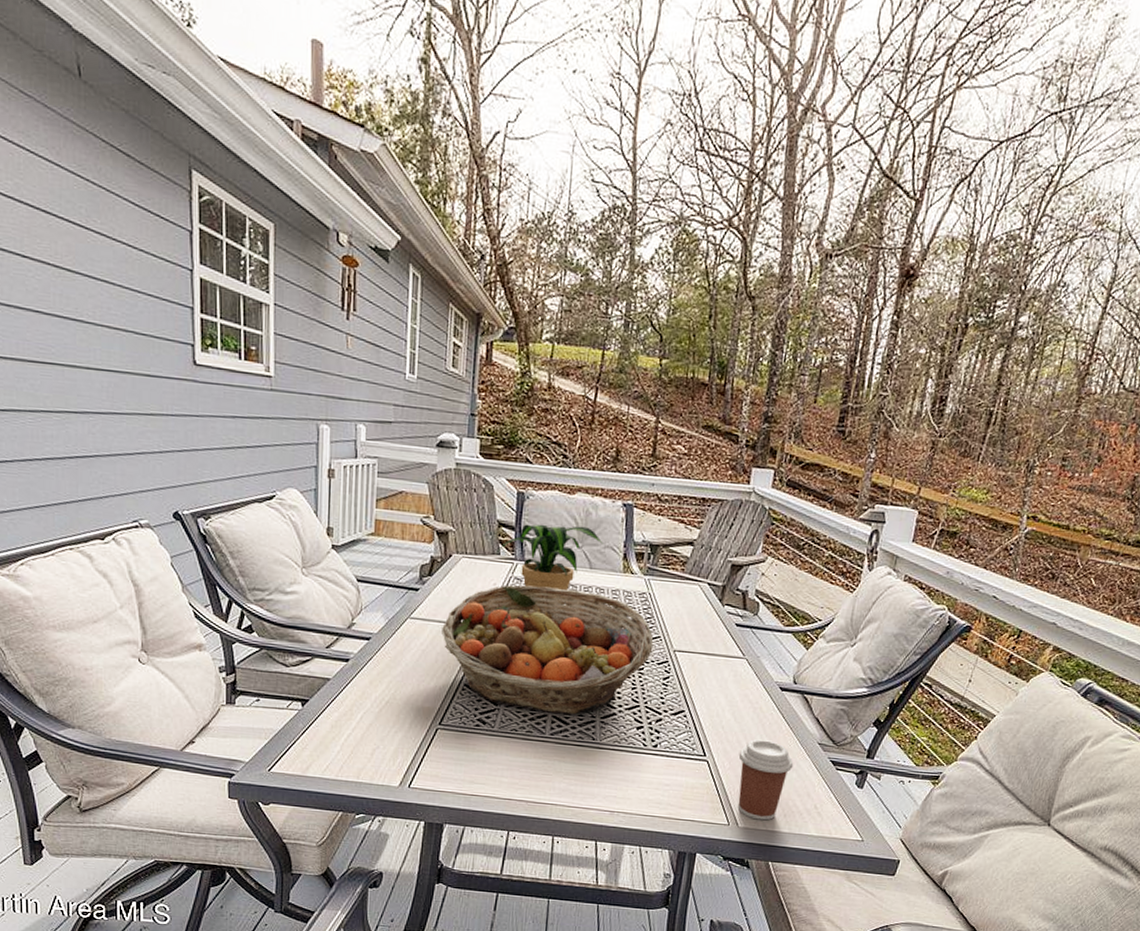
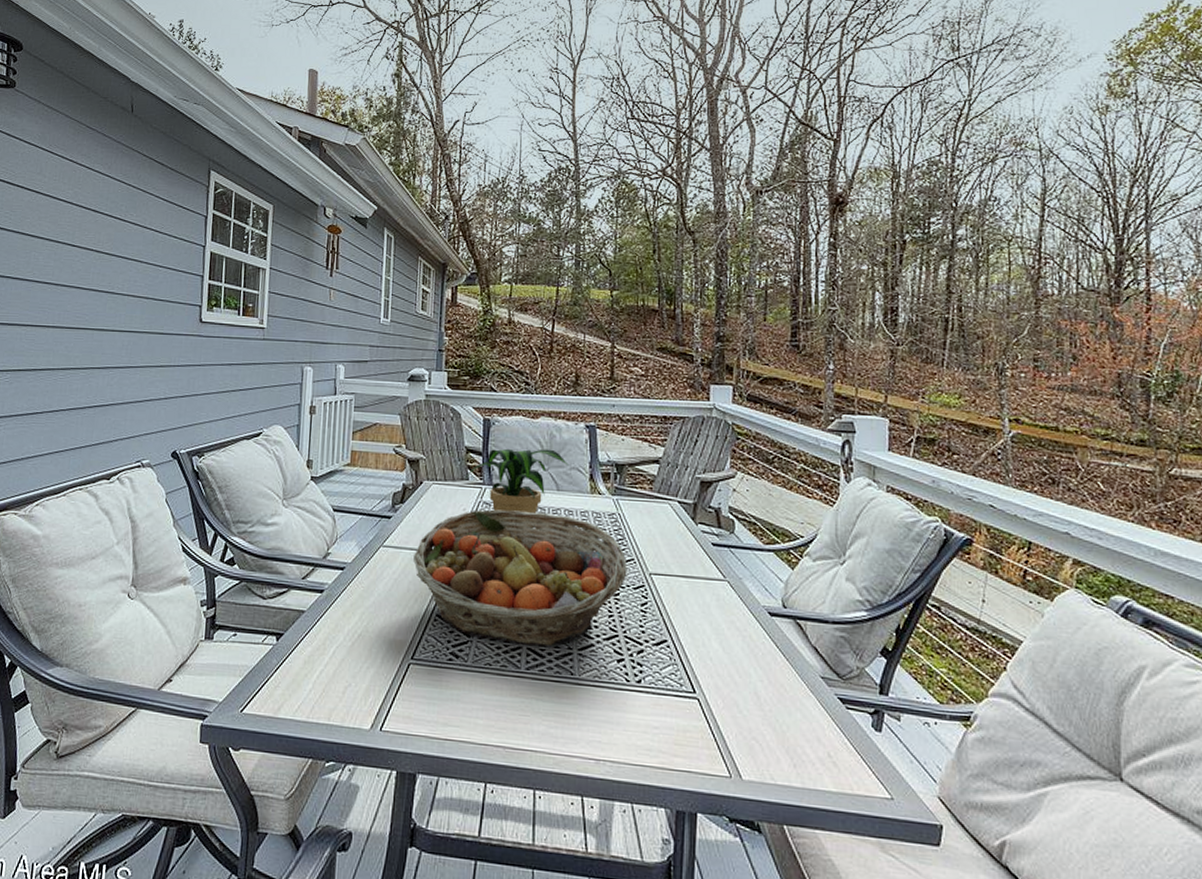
coffee cup: present [737,739,794,821] -> none [732,673,796,772]

